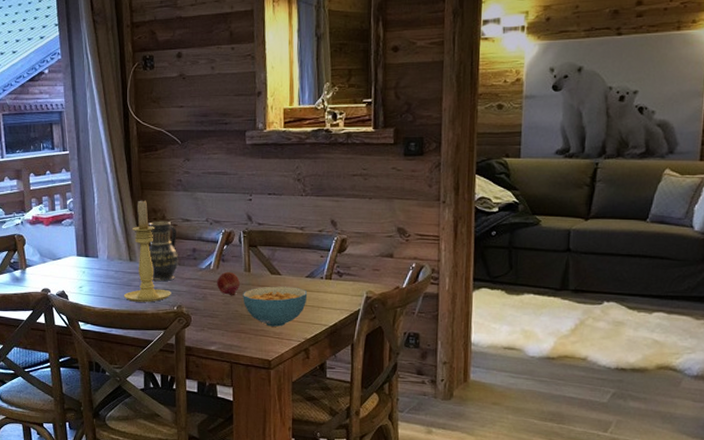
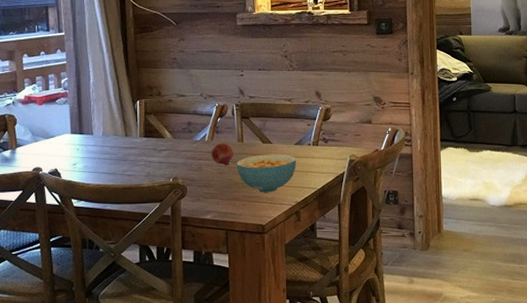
candle holder: present [123,199,171,302] -> none [118,77,167,176]
vase: present [149,221,179,282] -> none [144,97,175,155]

